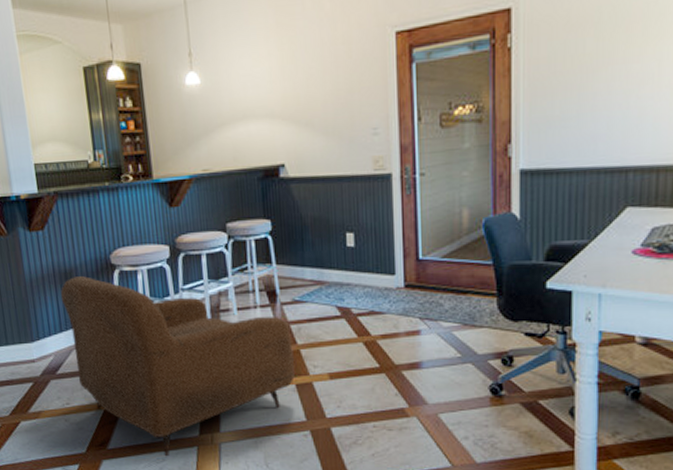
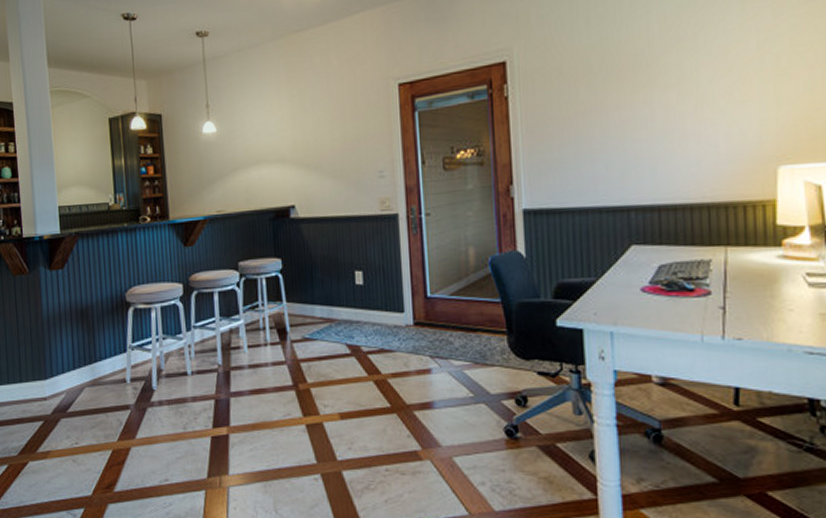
armchair: present [60,276,295,457] -> none [75,314,305,501]

